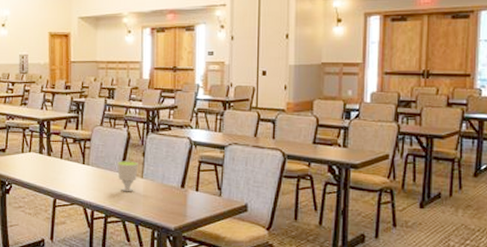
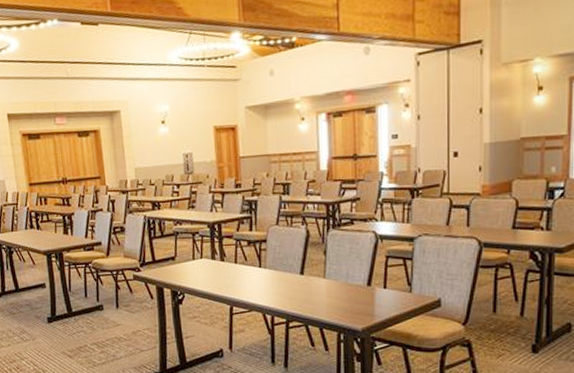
cup: present [117,161,138,192] -> none [297,260,320,294]

